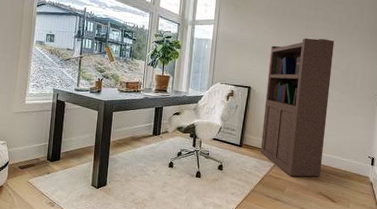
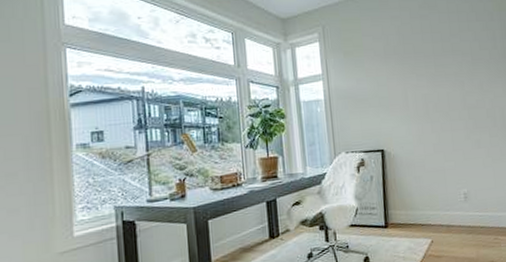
bookcase: present [260,38,335,177] -> none [398,75,488,250]

